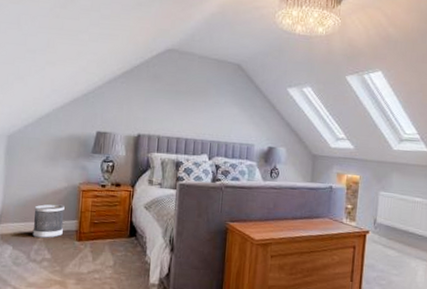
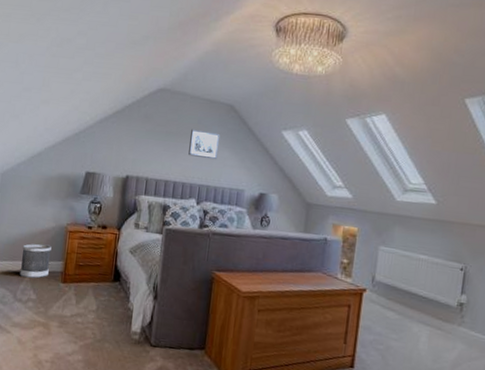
wall art: none [199,87,229,117] -> present [188,129,220,160]

